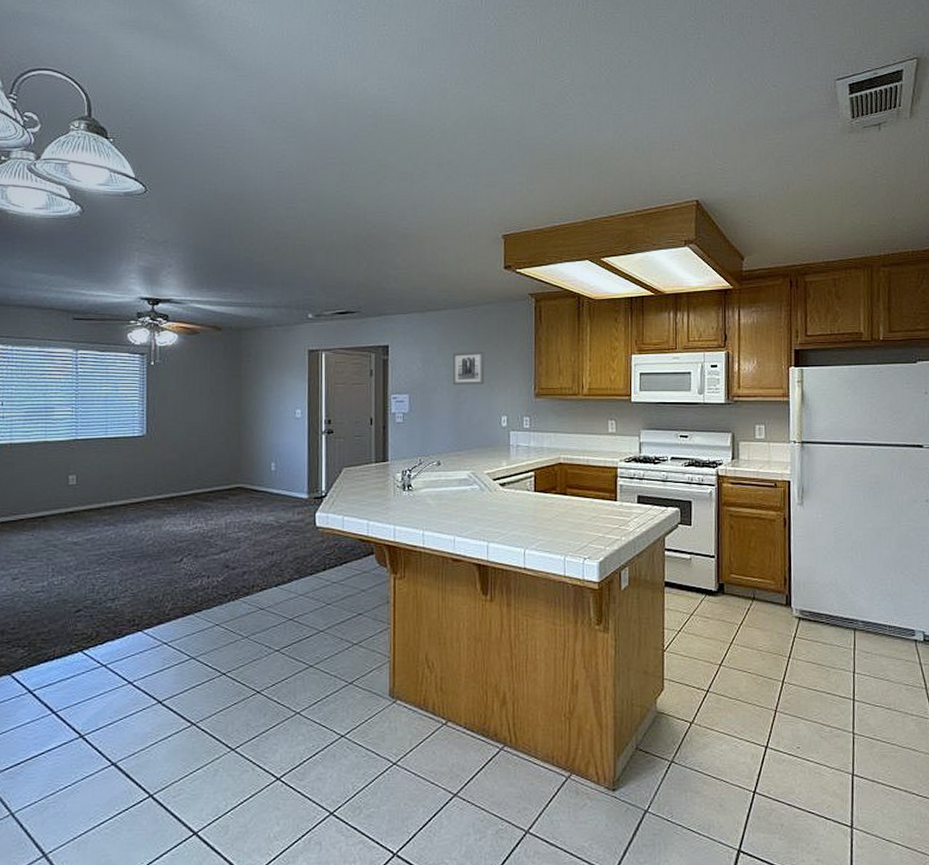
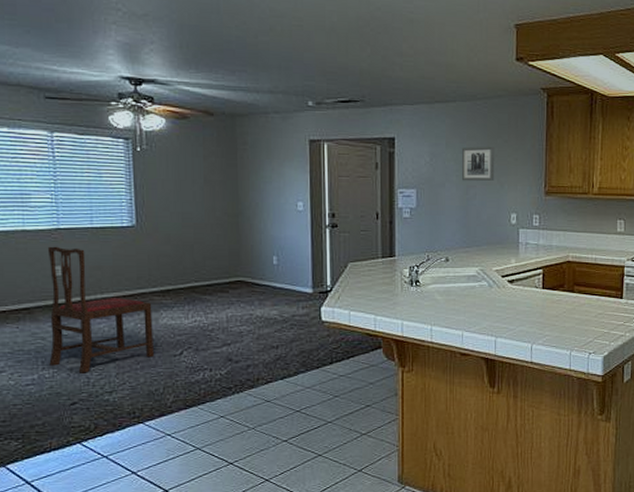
dining chair: none [59,456,157,580] -> present [47,246,154,373]

